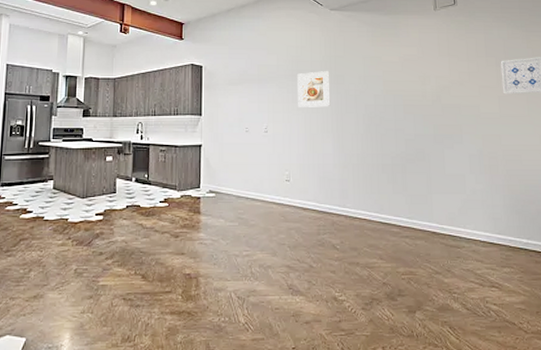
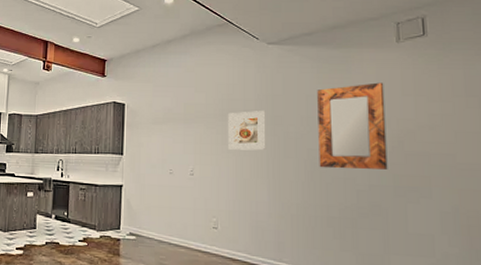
home mirror: none [372,45,429,122] -> present [317,82,388,170]

